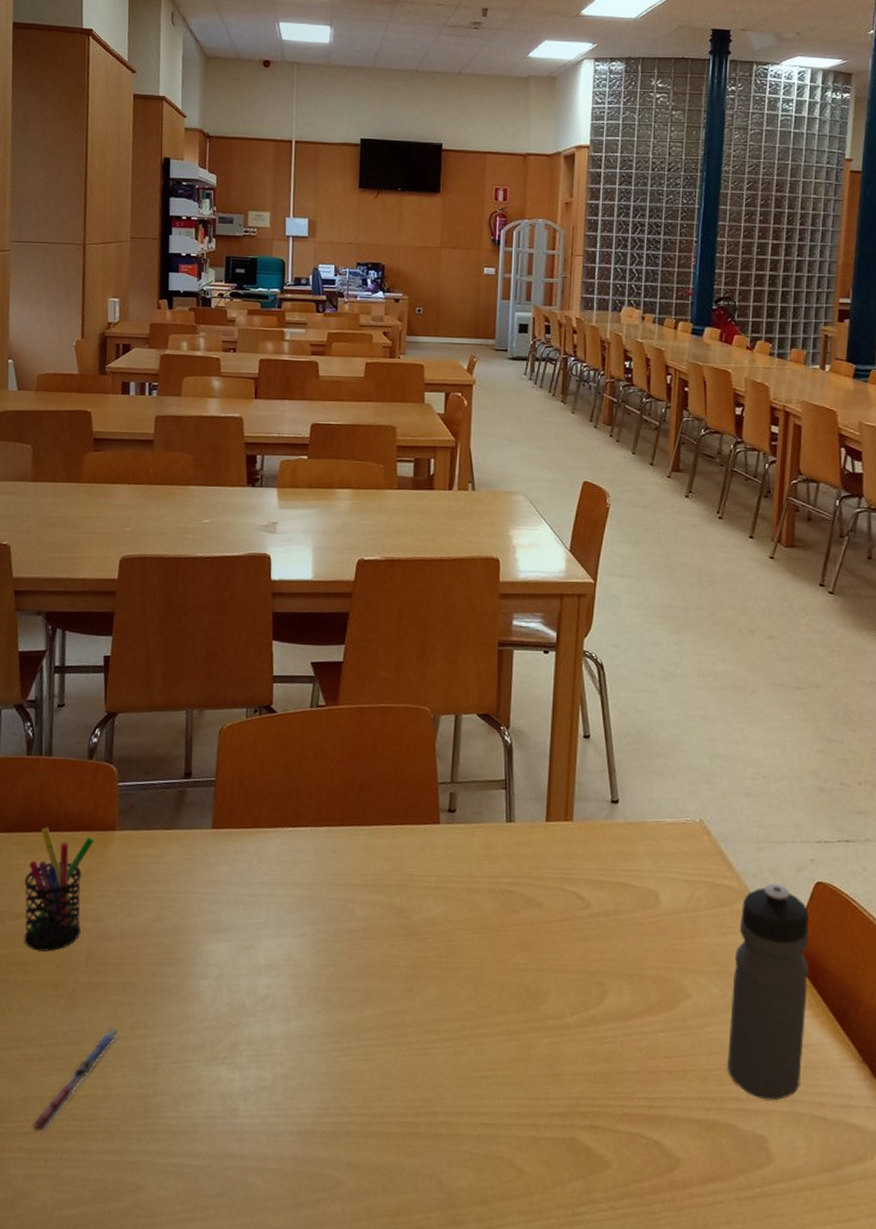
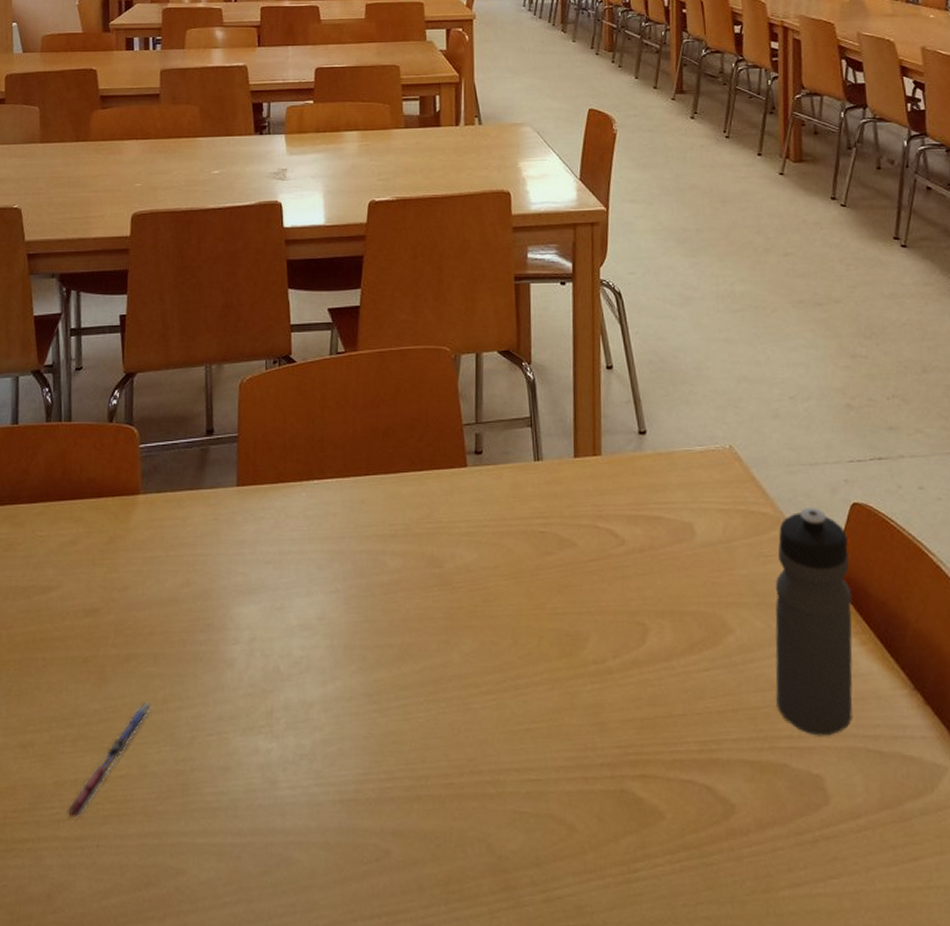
pen holder: present [24,827,94,952] -> none [48,495,118,626]

